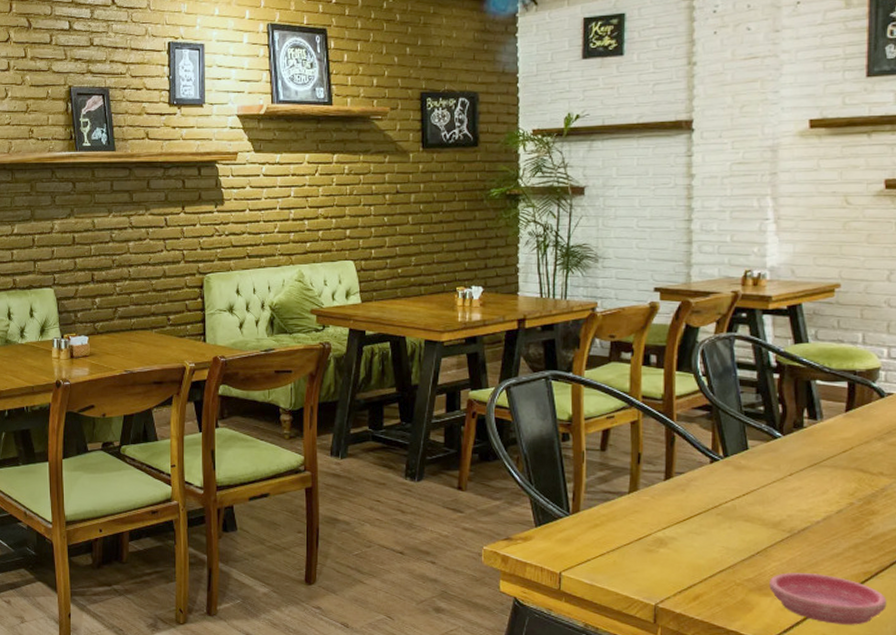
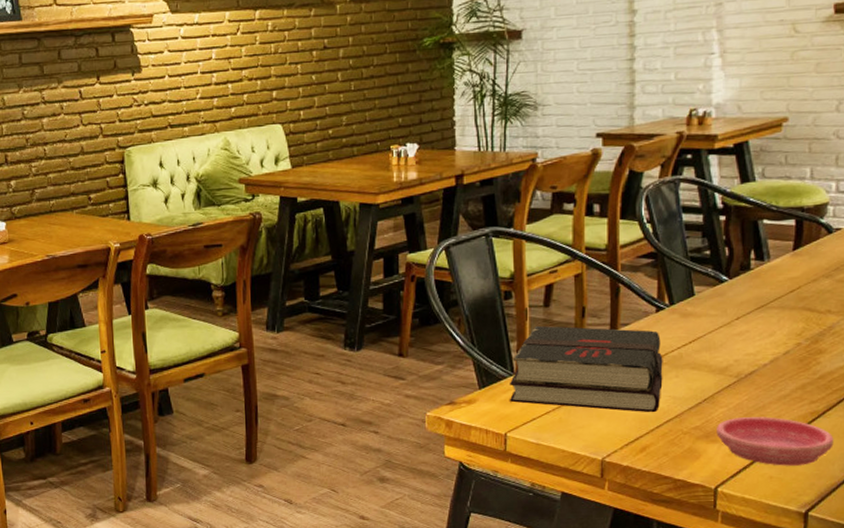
hardback book: none [565,468,717,562] -> present [510,325,663,413]

